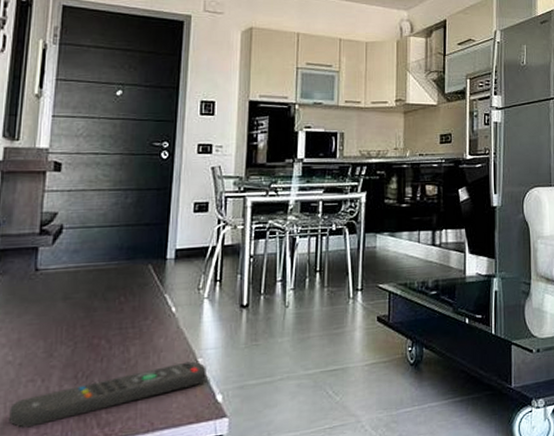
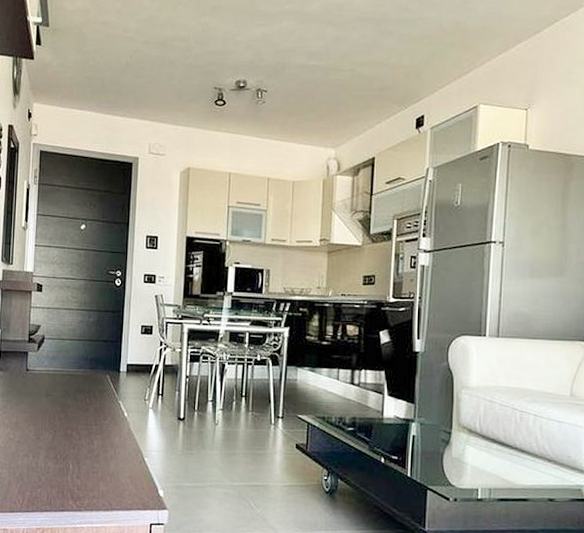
remote control: present [9,361,207,428] -> none [12,459,151,491]

